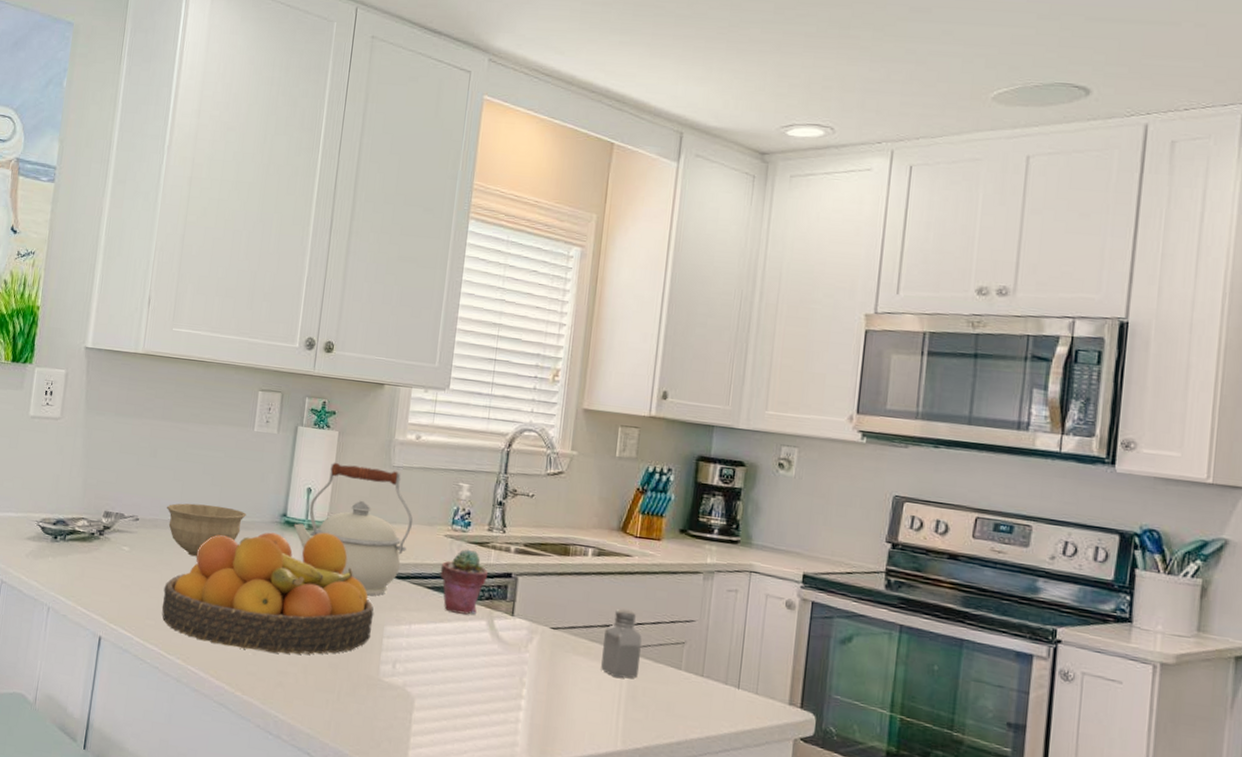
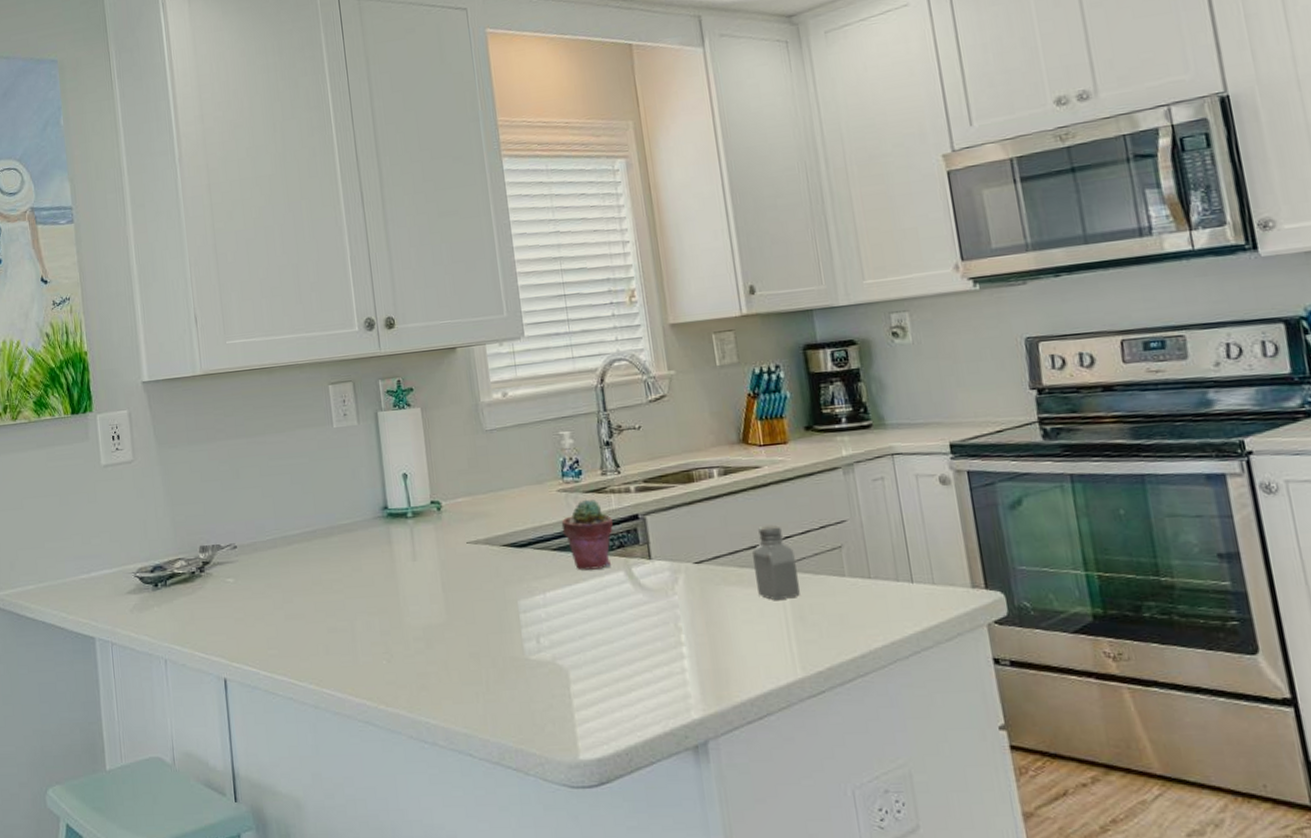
fruit bowl: present [161,532,374,655] -> none [279,516,506,660]
bowl: present [167,503,246,557] -> none [263,513,346,573]
kettle: present [293,462,413,596] -> none [397,435,521,573]

